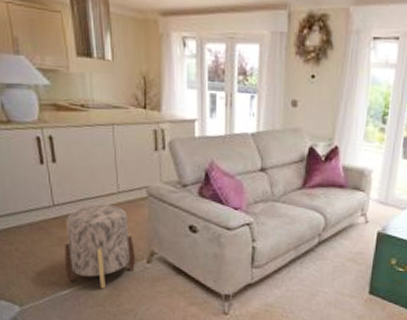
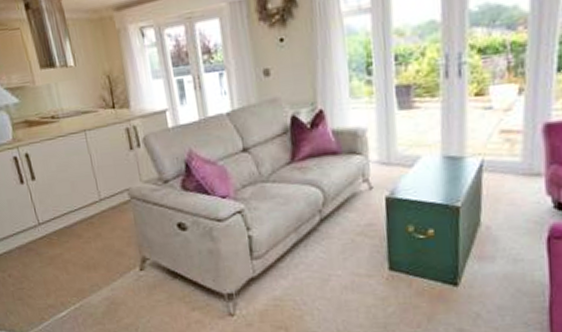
ottoman: present [64,204,136,289] -> none [53,214,129,305]

